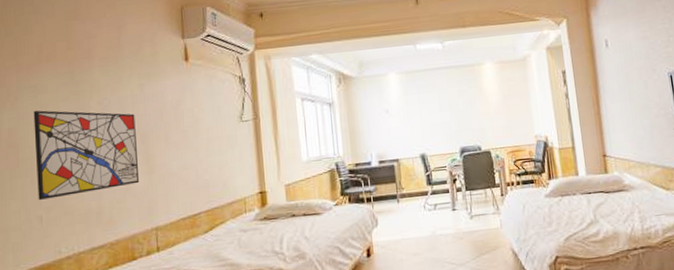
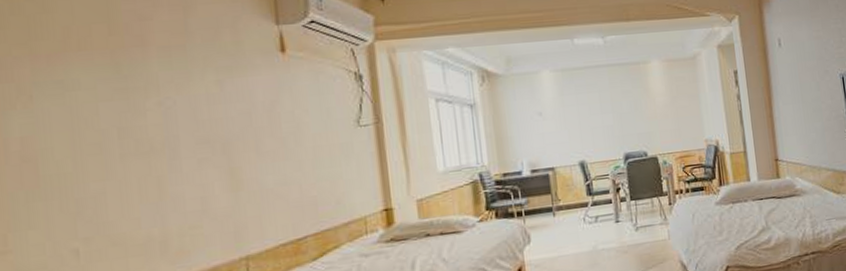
wall art: present [33,110,140,200] -> none [59,113,222,229]

